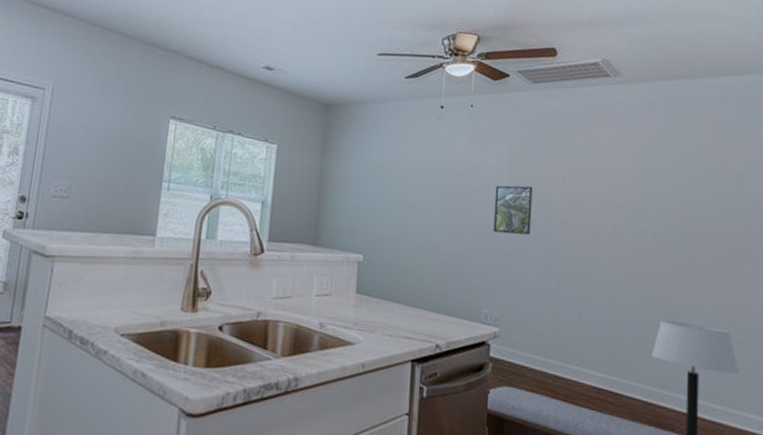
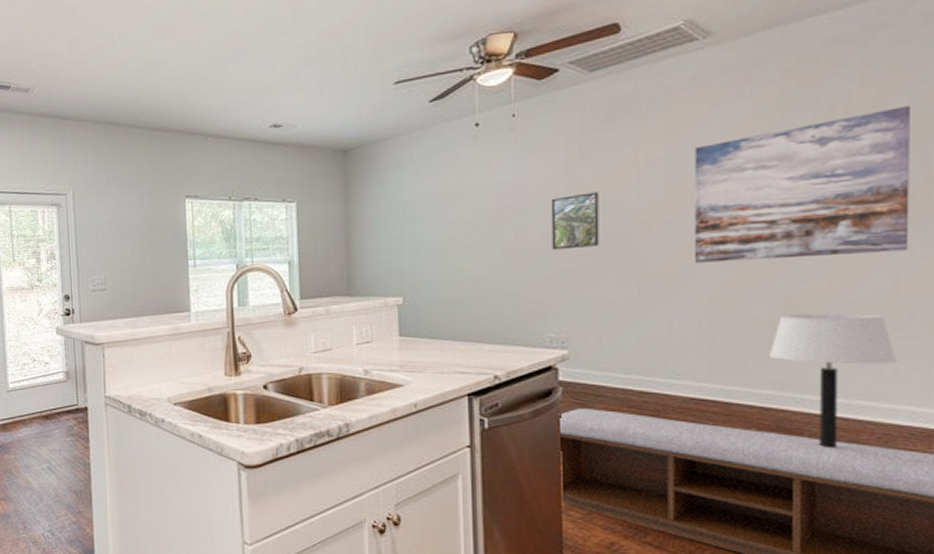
wall art: none [600,162,747,279] -> present [694,106,910,263]

